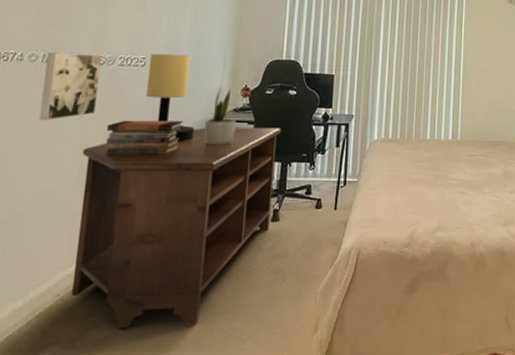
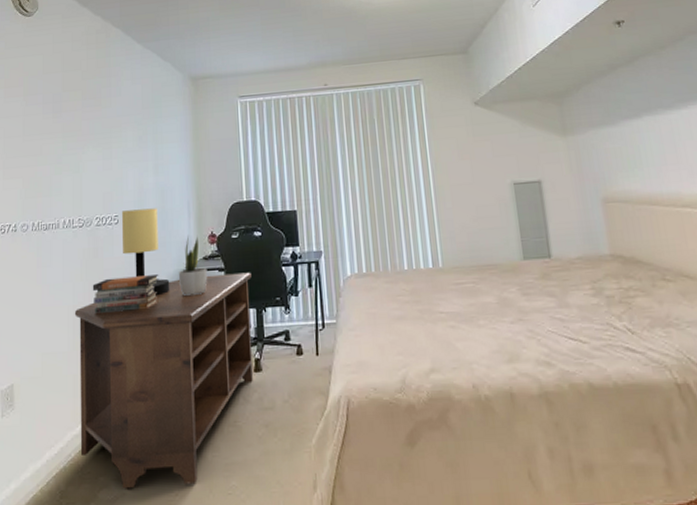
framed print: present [39,52,103,121] -> none [35,217,82,286]

